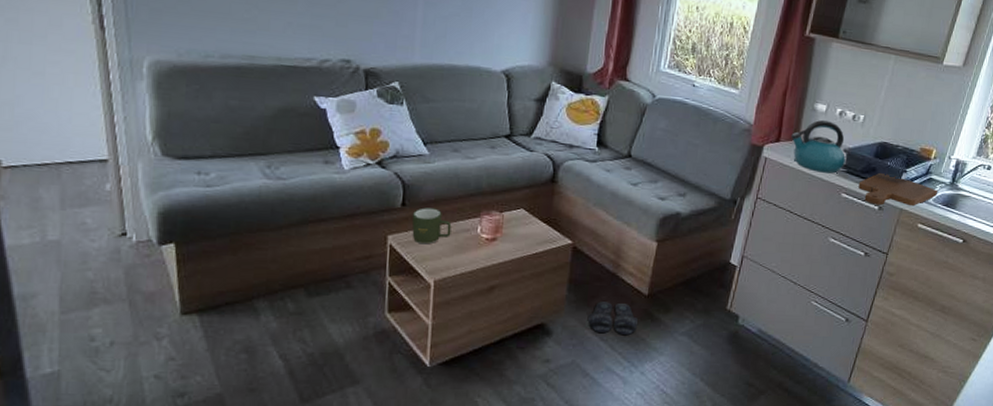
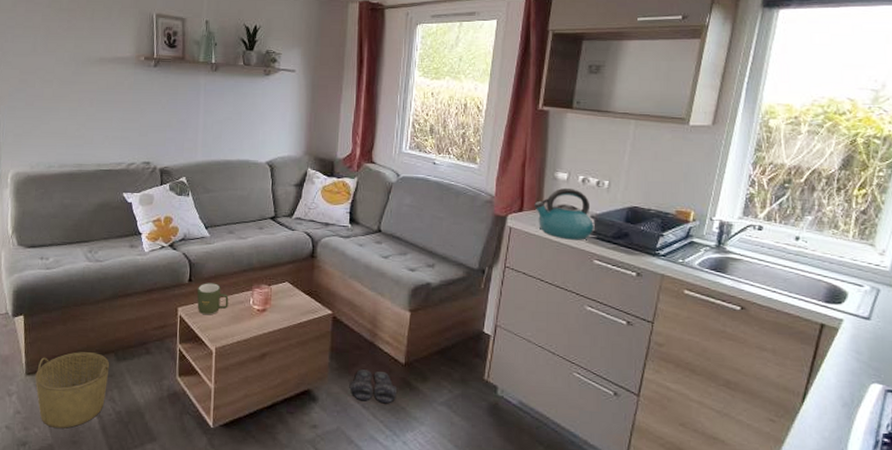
basket: none [194,286,298,375] -> present [35,352,110,428]
cutting board: present [858,172,939,207] -> none [611,237,703,272]

